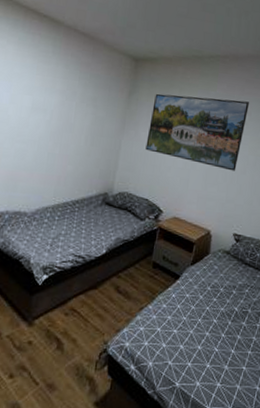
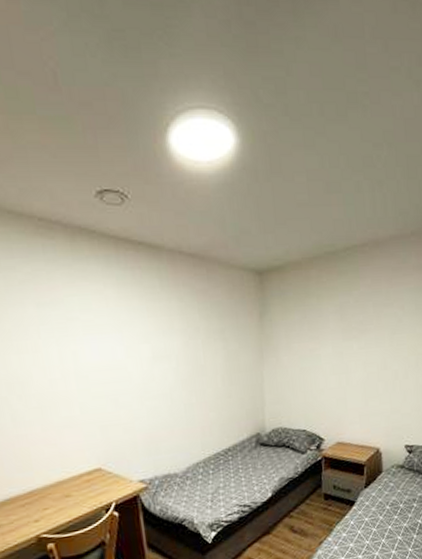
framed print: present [145,93,249,171] -> none [290,294,401,378]

